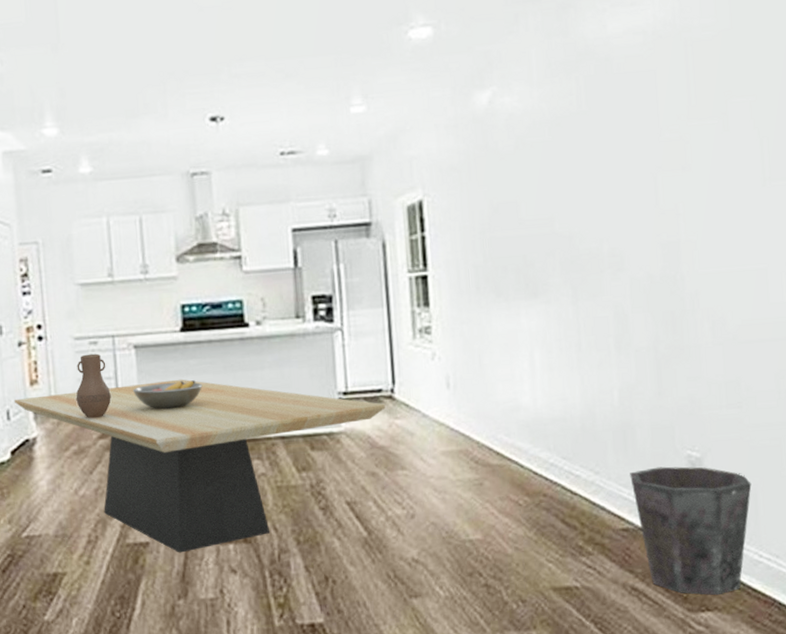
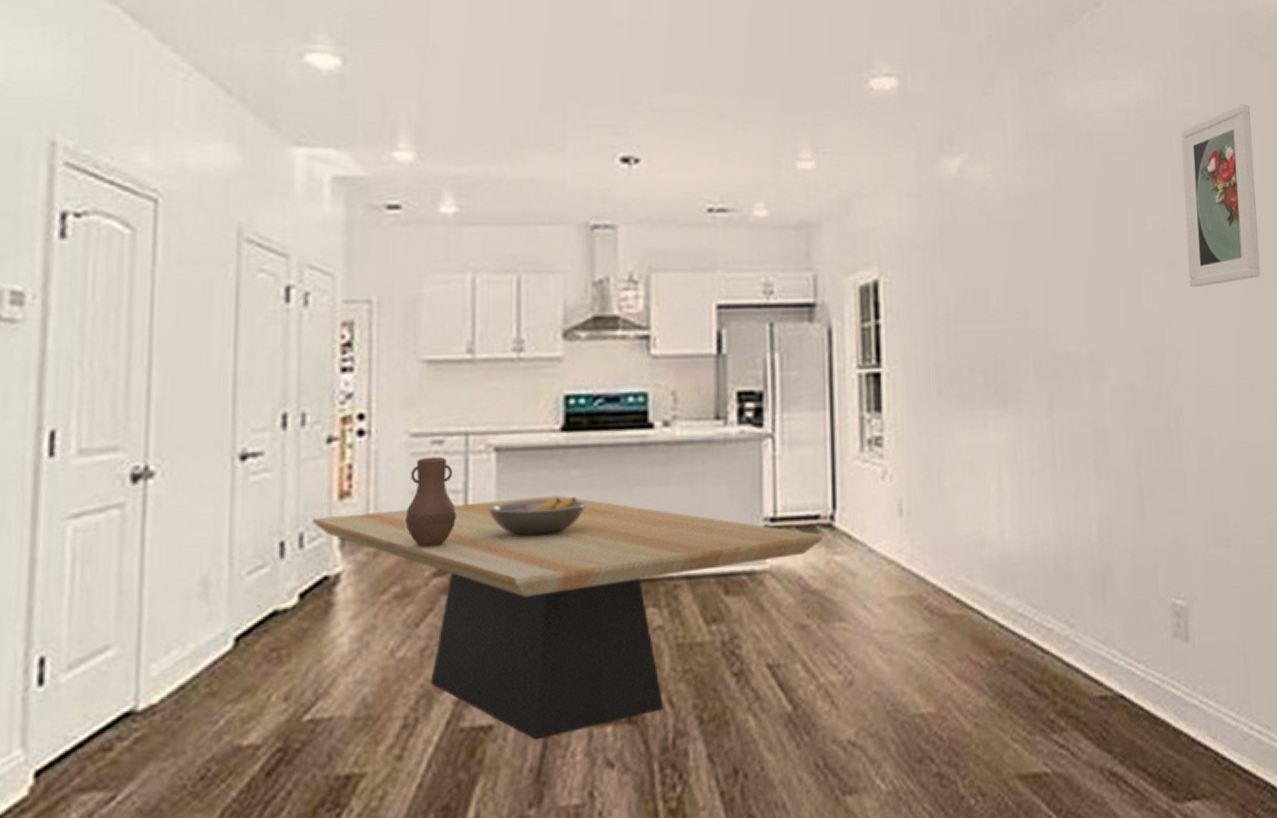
waste bin: present [630,466,752,596] -> none [1109,617,1241,780]
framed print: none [696,13,775,187] -> present [1180,104,1261,288]

